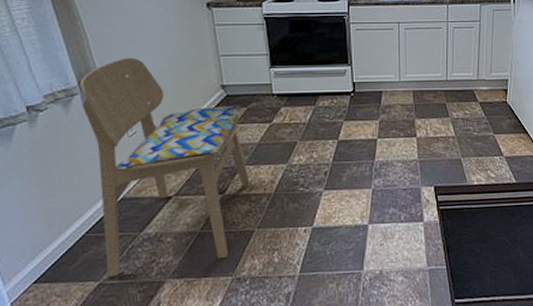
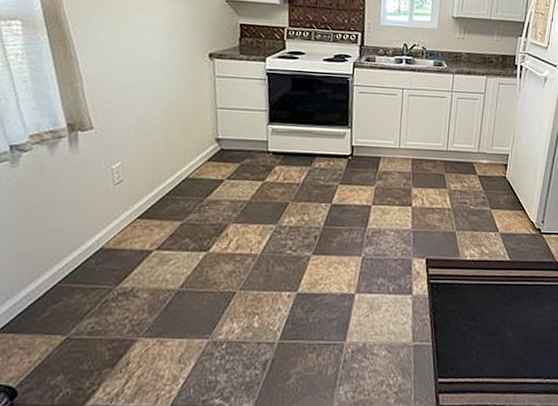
dining chair: present [80,57,252,277] -> none [69,103,238,332]

